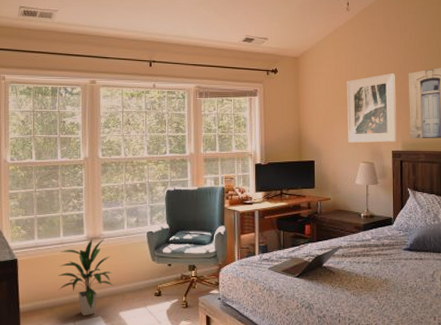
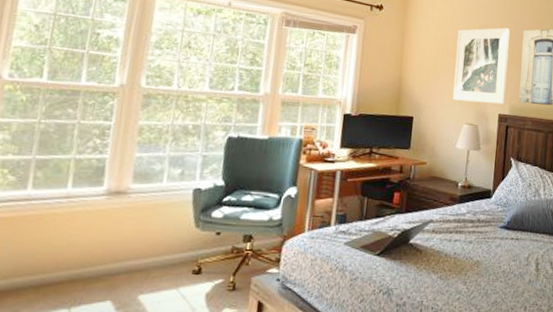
indoor plant: present [57,238,113,316] -> none [52,193,138,300]

